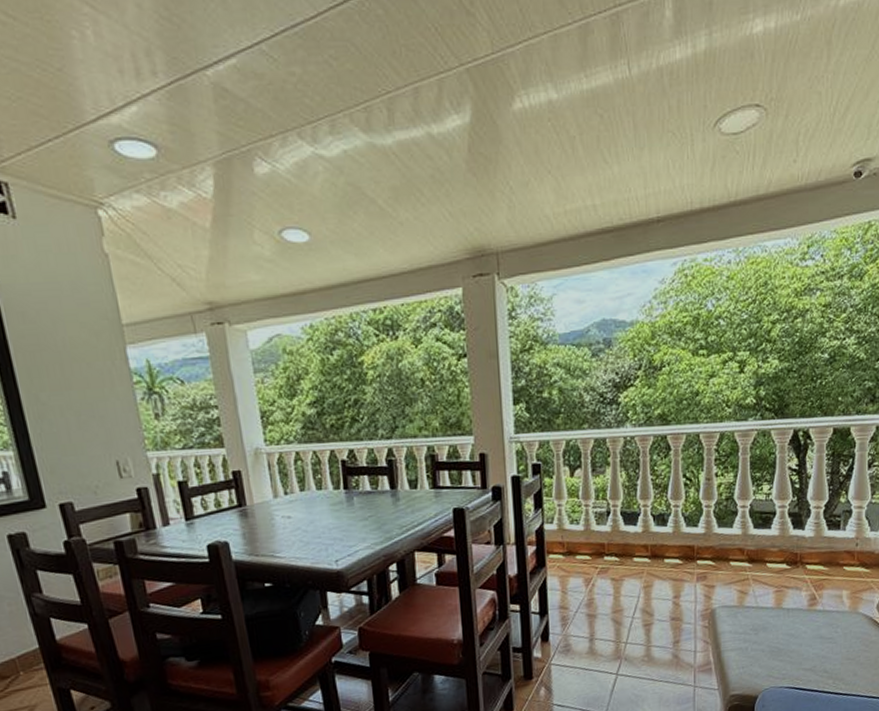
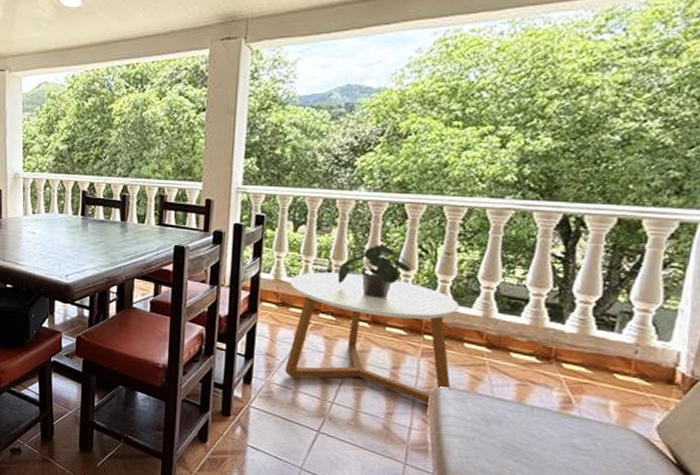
coffee table: none [572,511,724,627] -> present [285,272,459,406]
potted plant: none [616,479,683,533] -> present [337,244,416,299]

